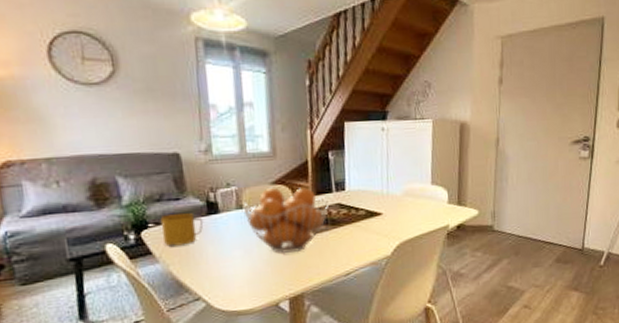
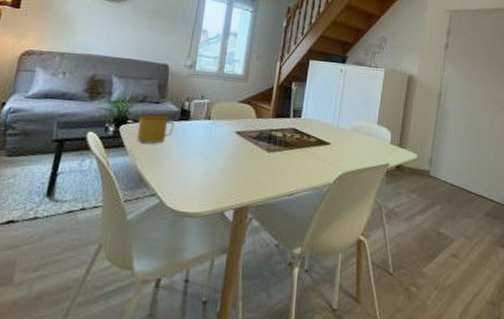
fruit basket: present [242,187,329,254] -> none [210,105,285,167]

